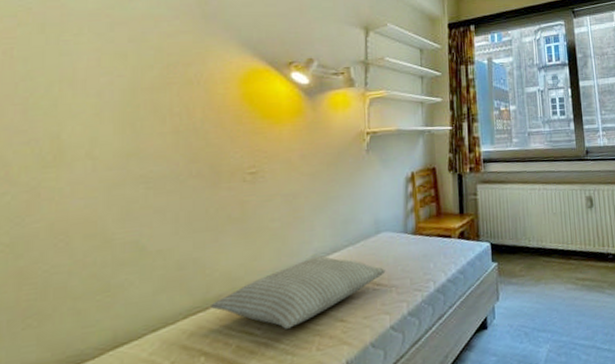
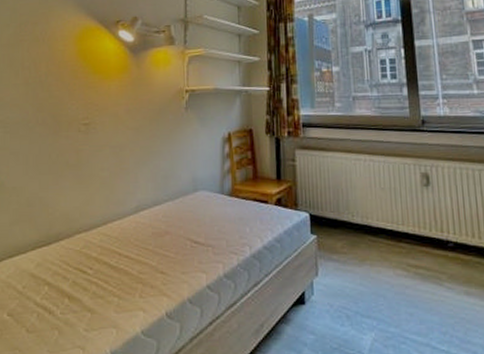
pillow: present [211,256,386,329] -> none [53,207,203,272]

